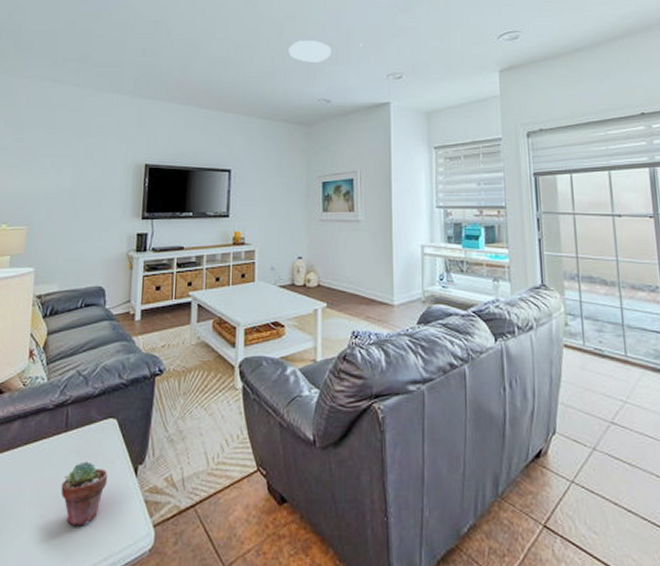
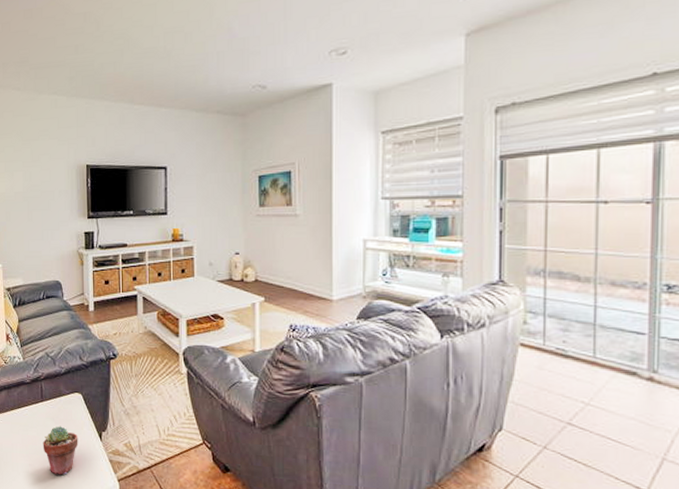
ceiling light: present [289,40,362,62] -> none [220,15,301,44]

